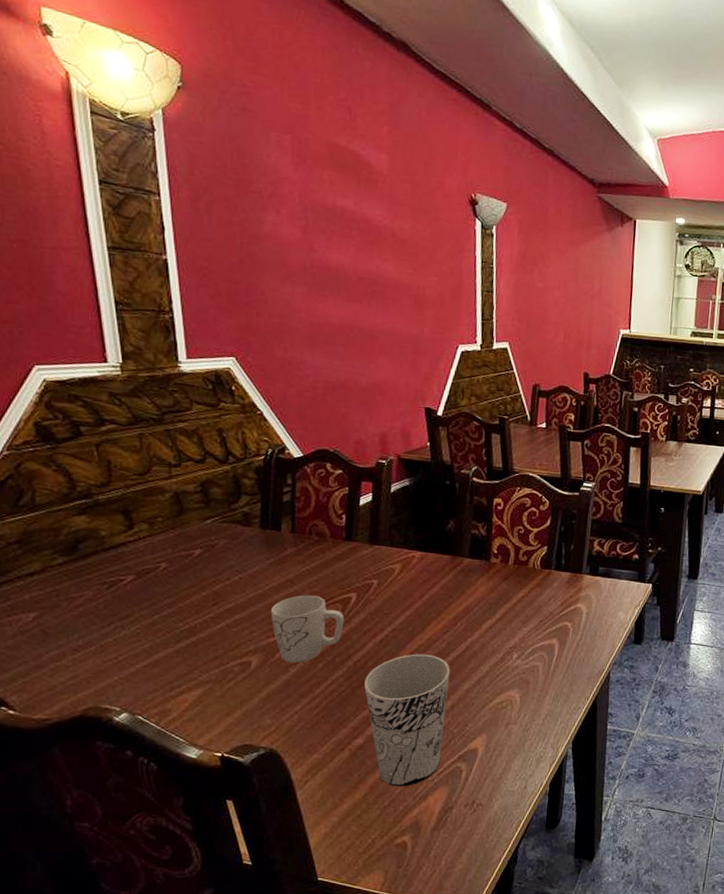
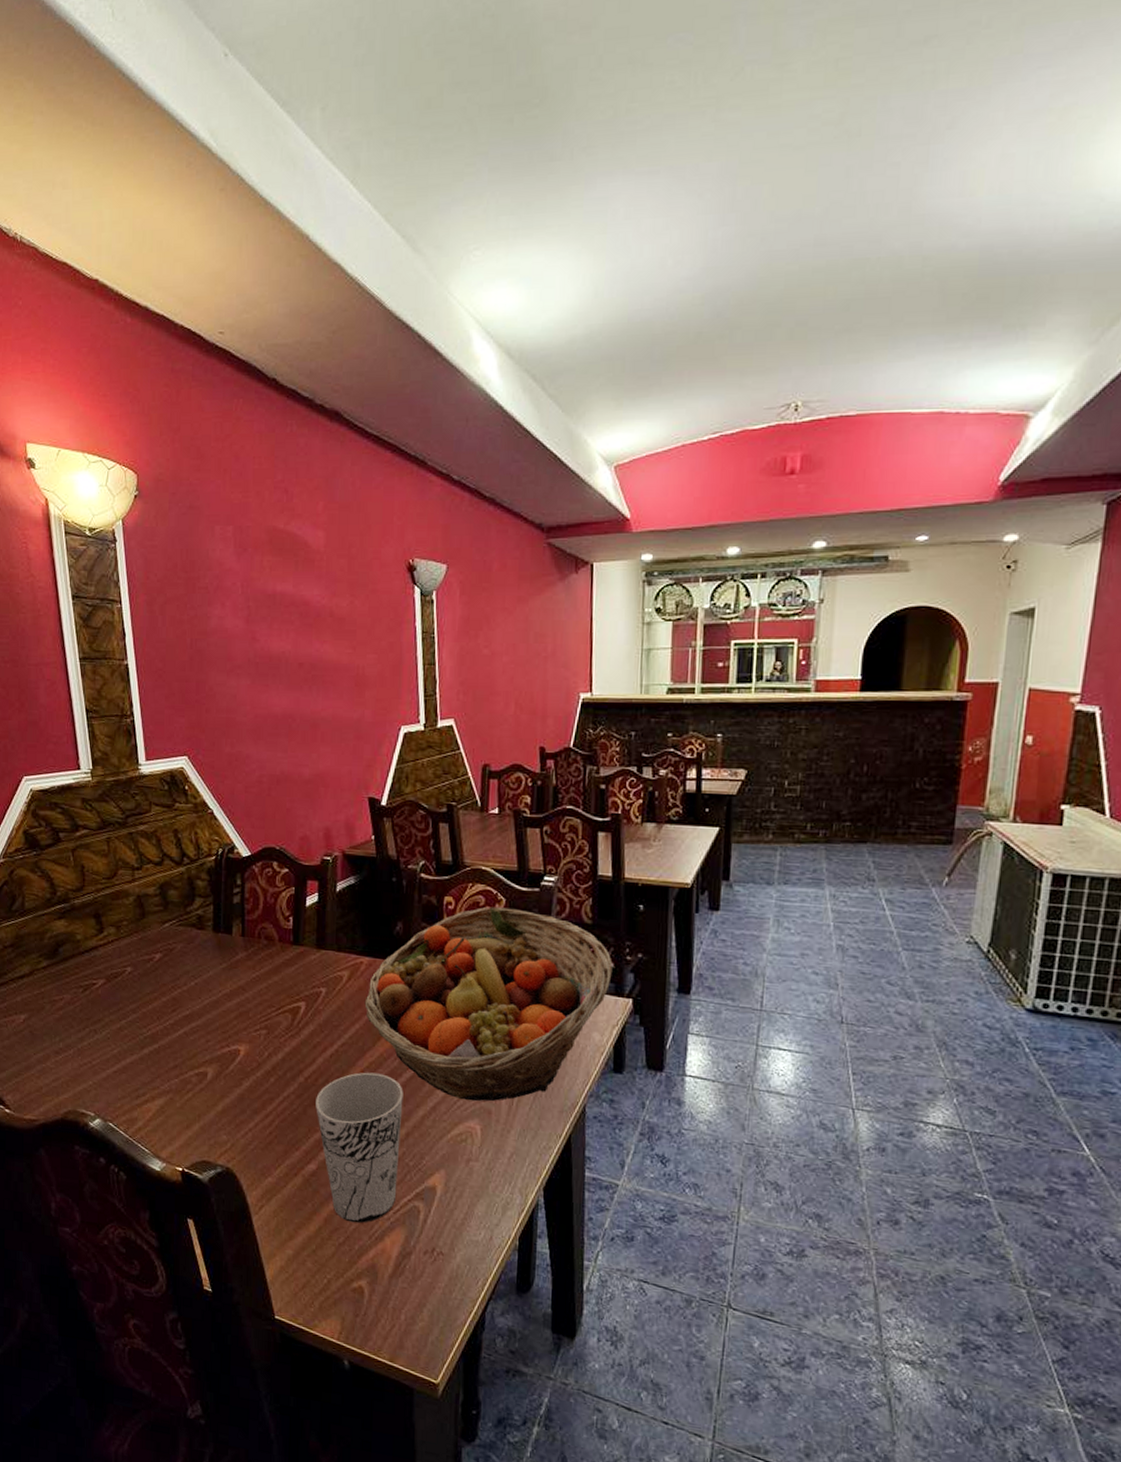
mug: present [270,595,345,664] -> none [224,1003,294,1077]
fruit basket: none [415,507,637,674] -> present [364,906,613,1102]

